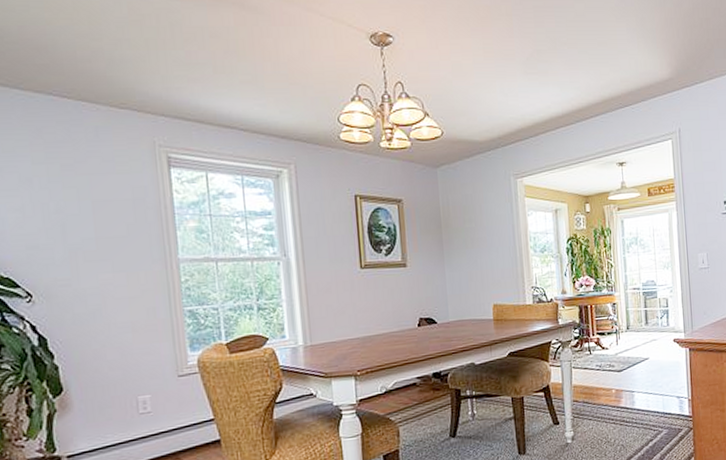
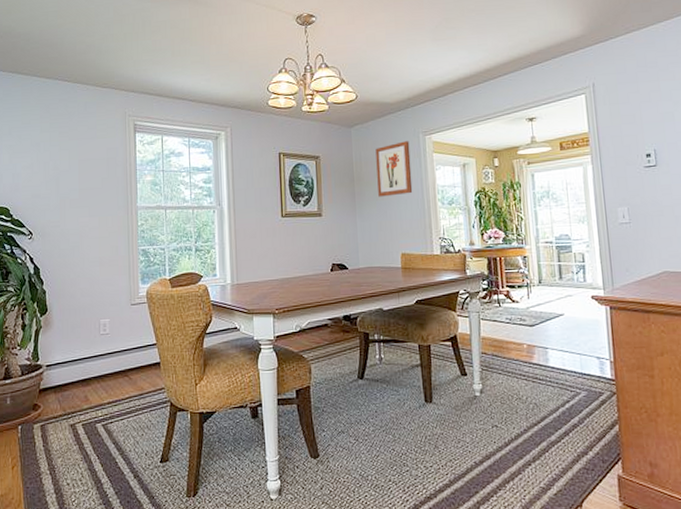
wall art: none [464,184,504,245] -> present [375,141,413,197]

